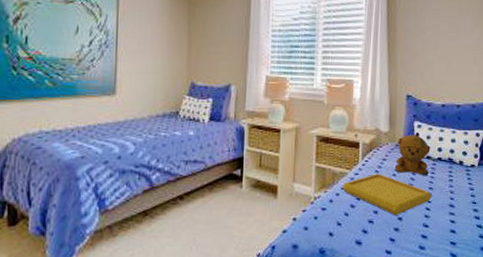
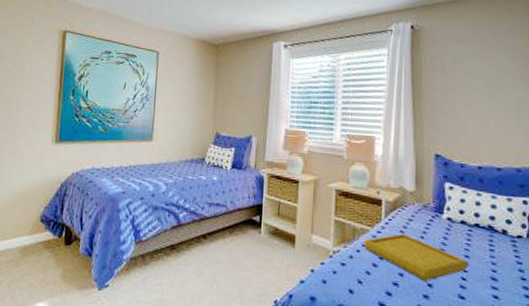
stuffed bear: present [394,132,430,175] -> none [422,194,465,242]

